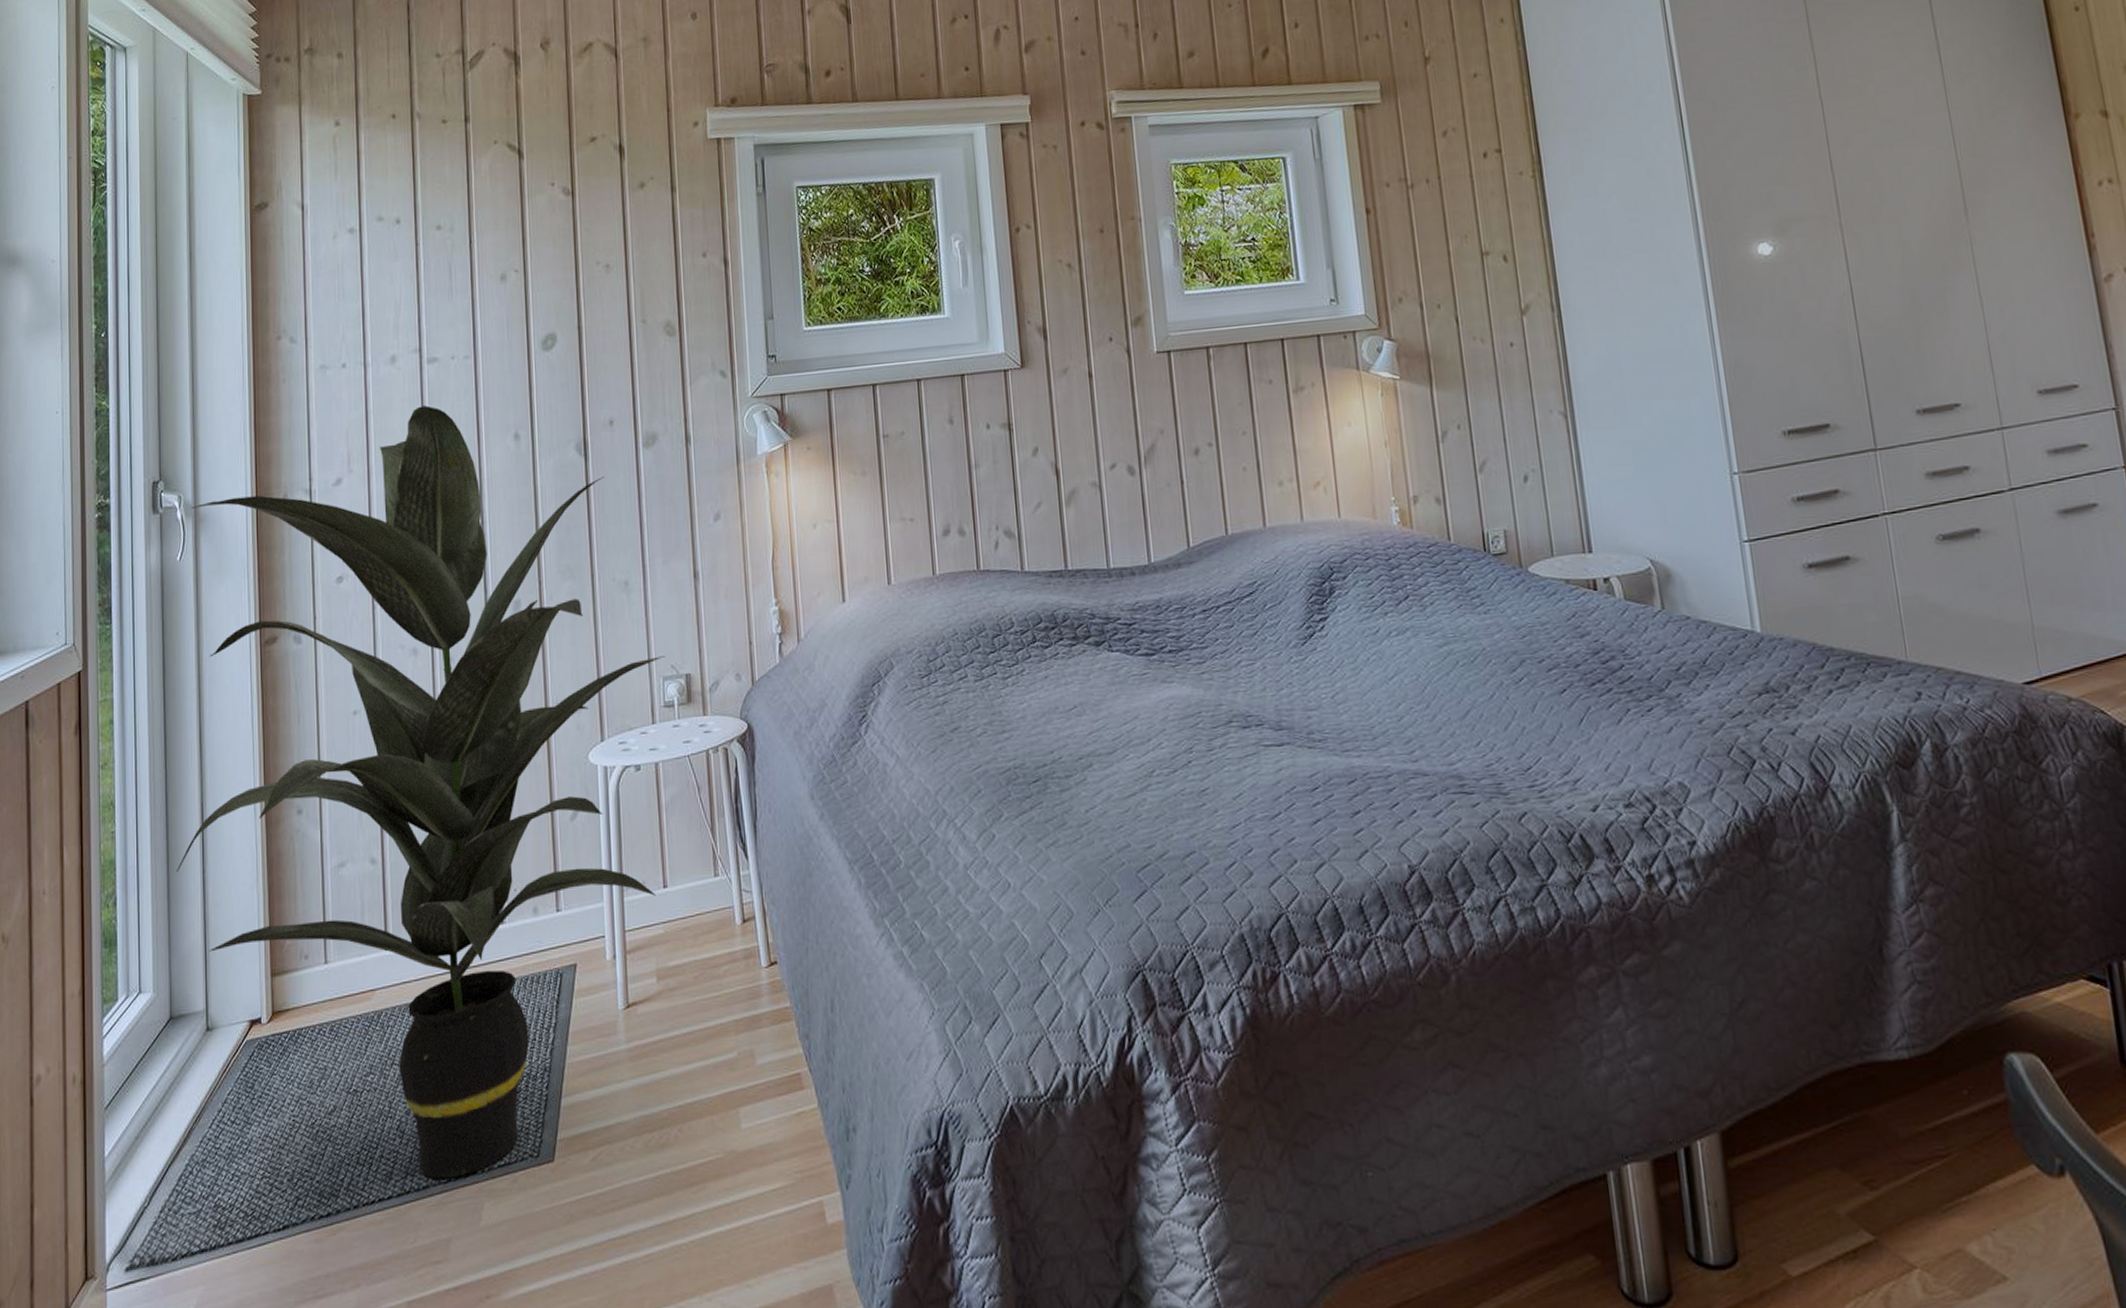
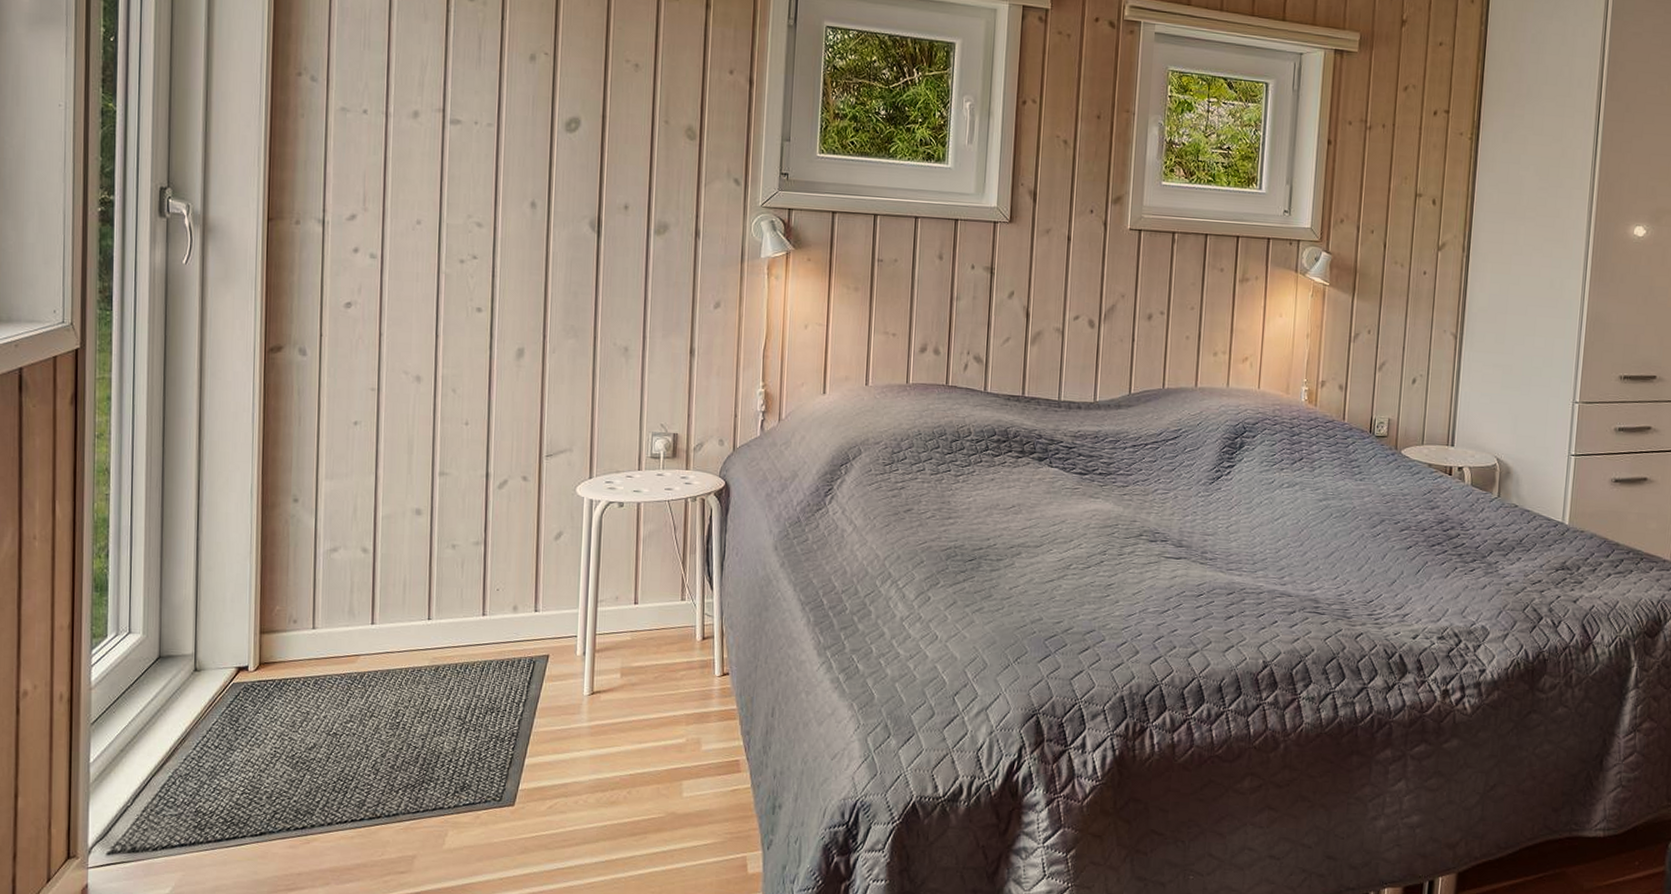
indoor plant: present [177,405,666,1179] -> none [171,162,657,810]

